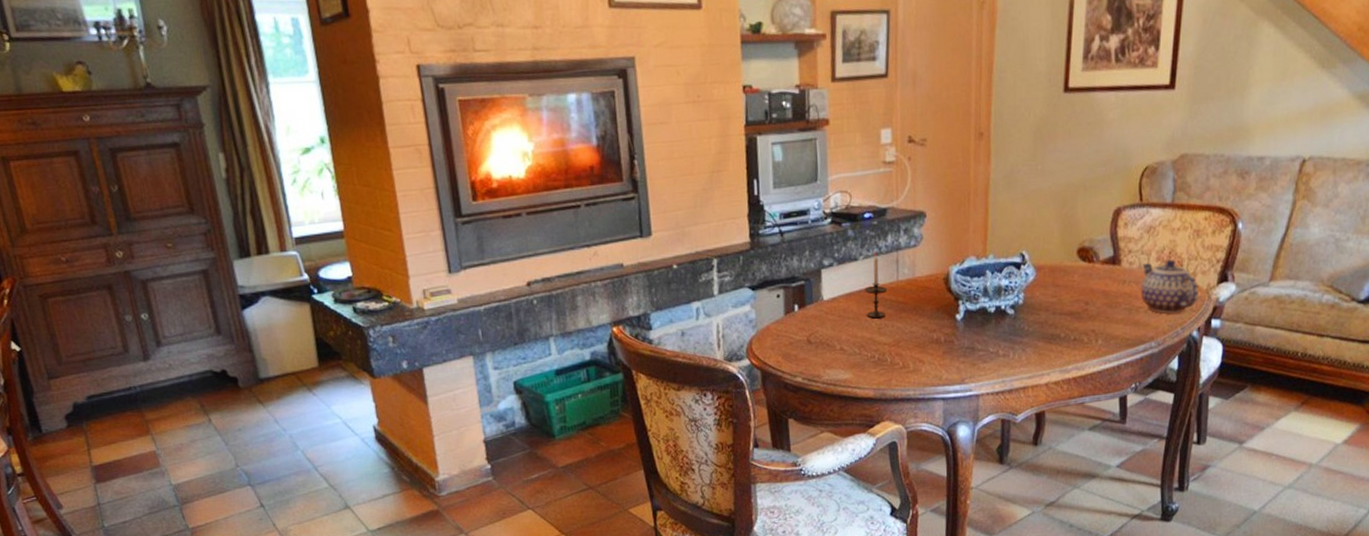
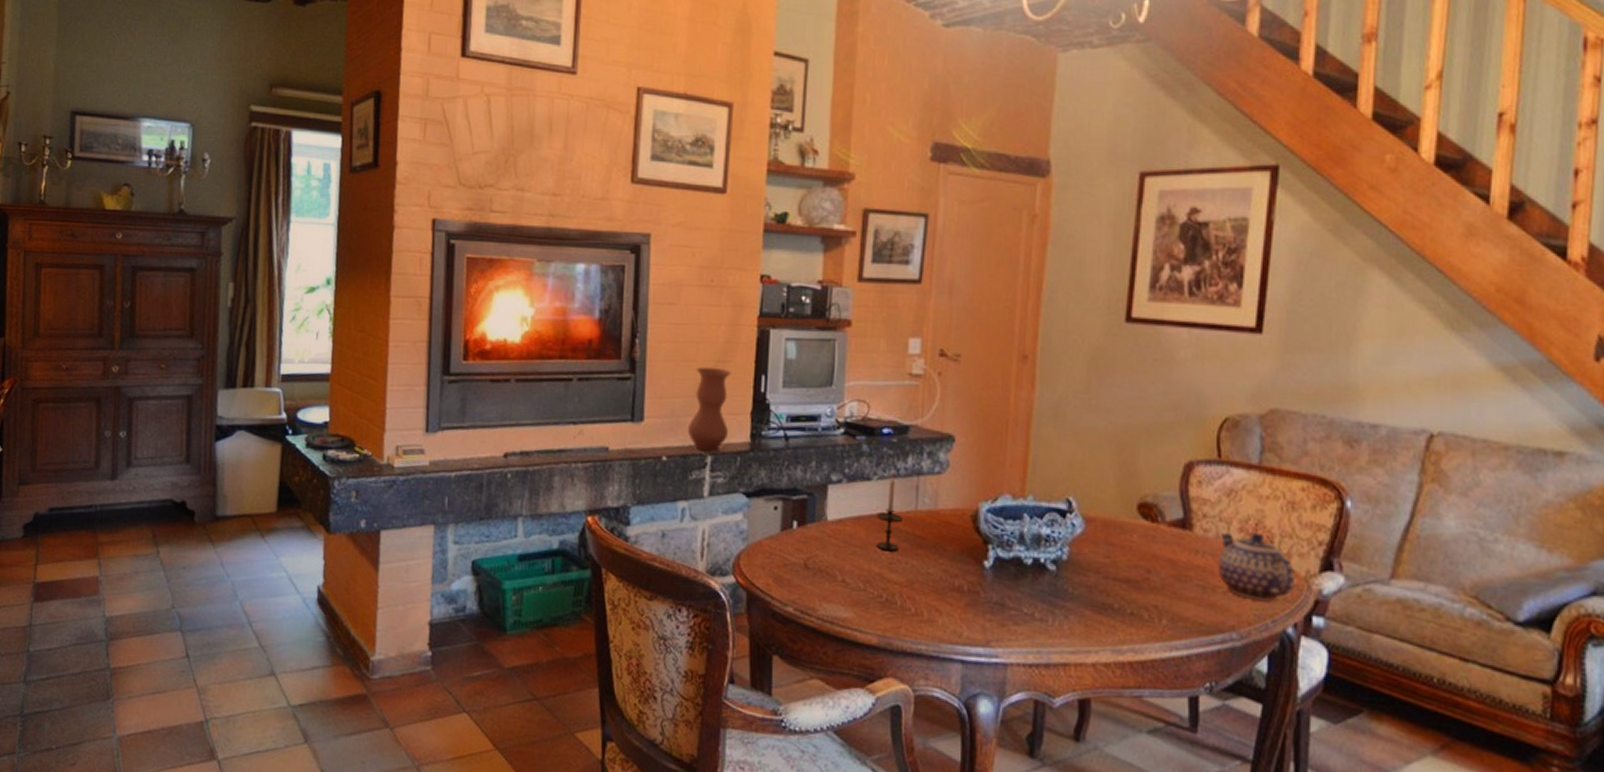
vase: none [692,178,730,255] -> present [687,367,731,451]

